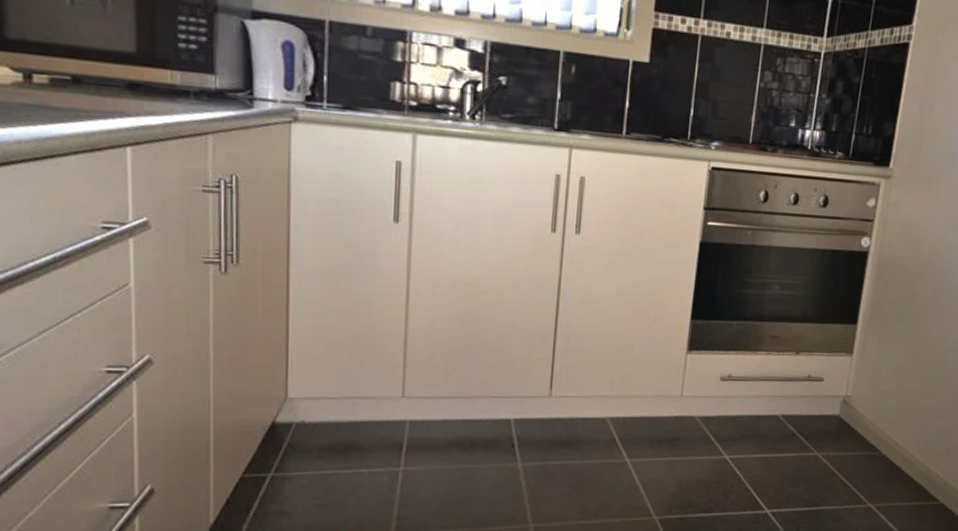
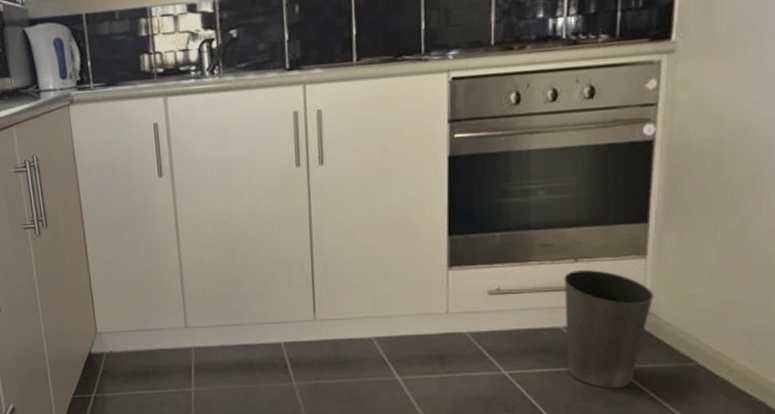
waste basket: none [779,363,855,474] -> present [563,270,654,389]

